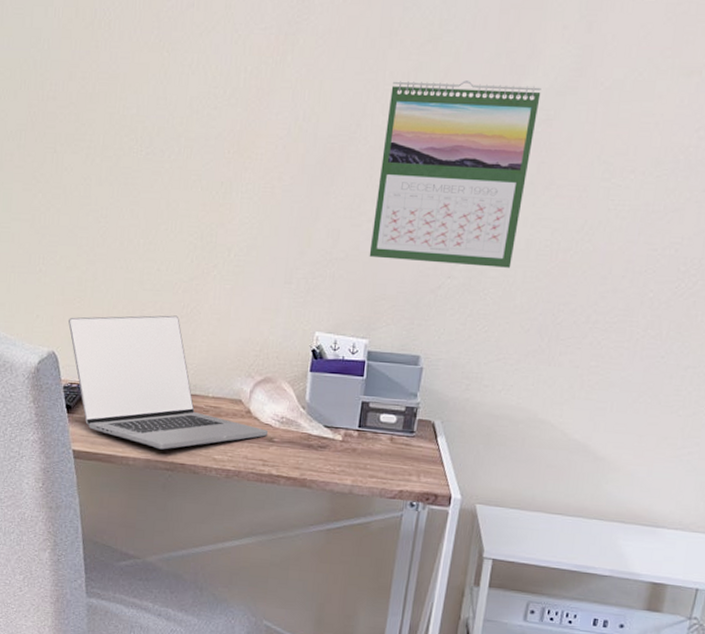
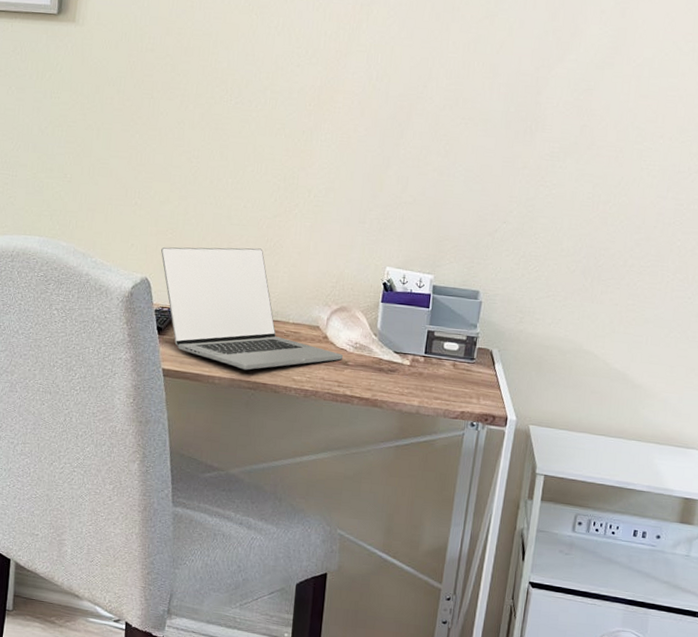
calendar: present [369,81,541,268] -> none [434,50,583,216]

